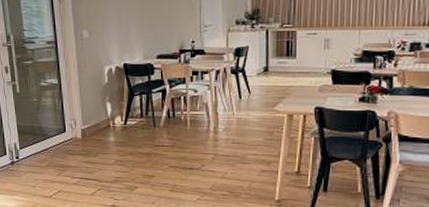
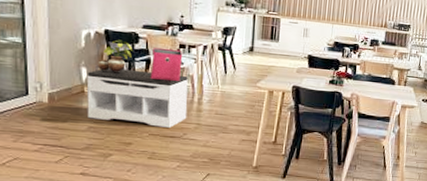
bench: none [111,101,204,159] -> present [86,67,188,128]
potted plant: none [120,72,150,106] -> present [98,39,133,74]
storage bin: none [167,76,196,110] -> present [150,47,183,81]

